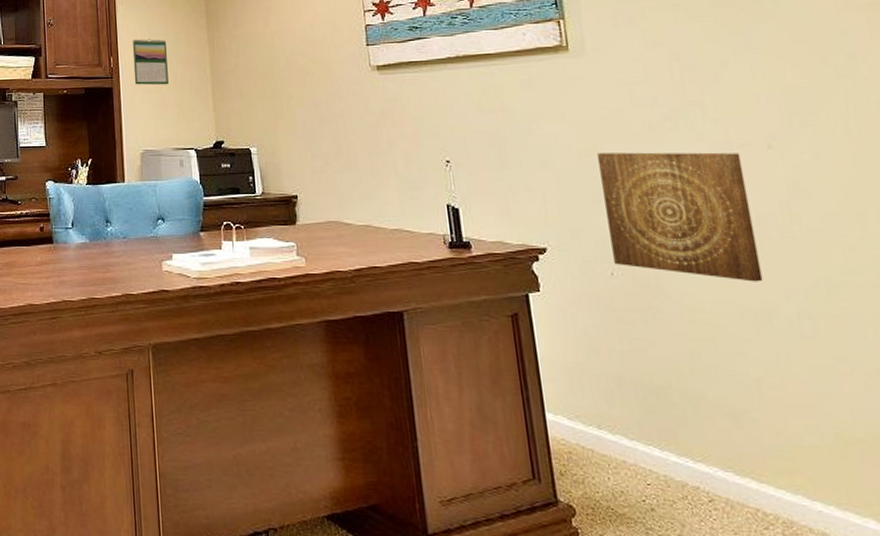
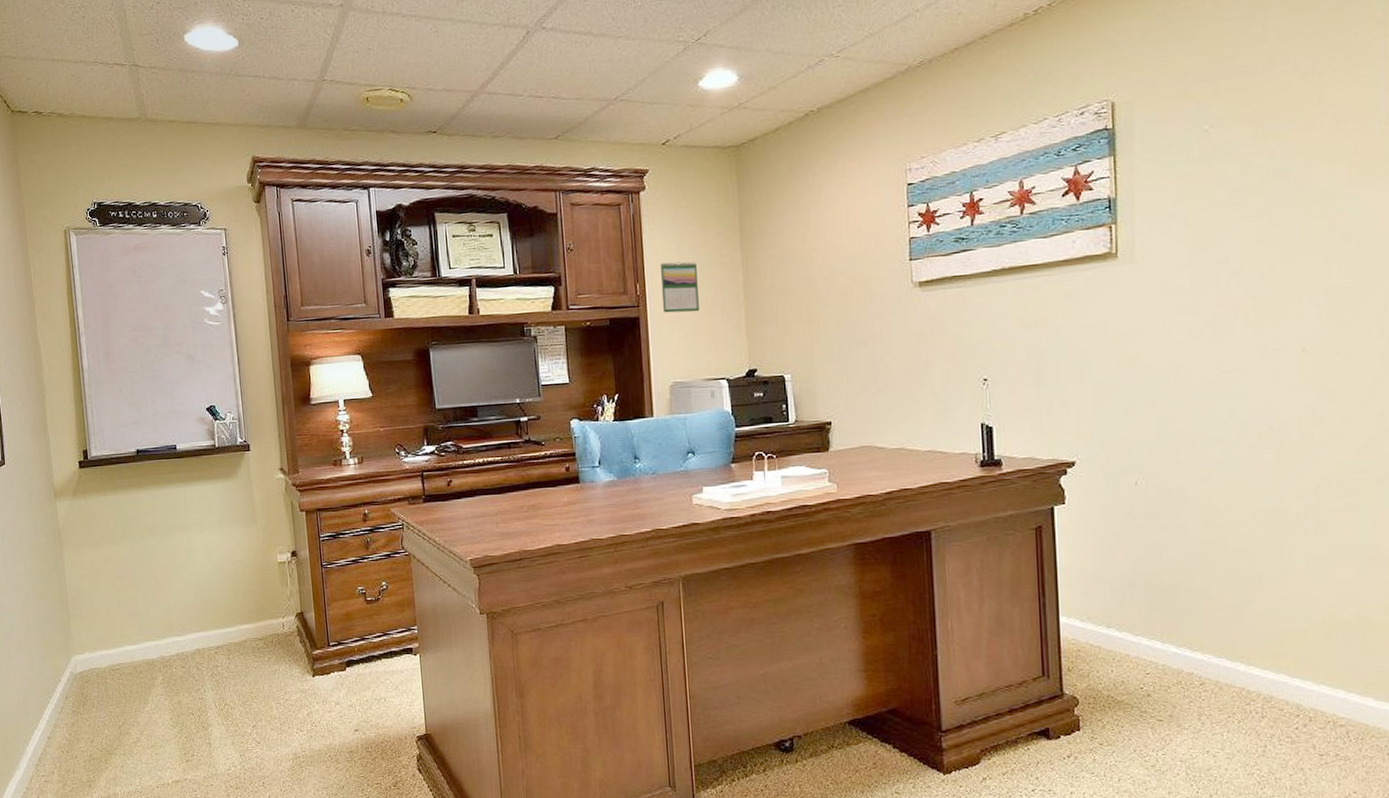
wall art: present [597,152,763,282] -> none [1135,358,1278,484]

